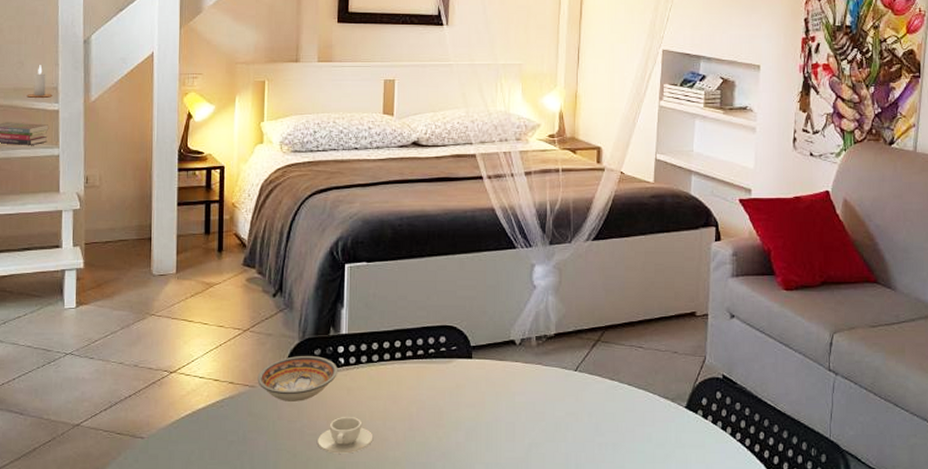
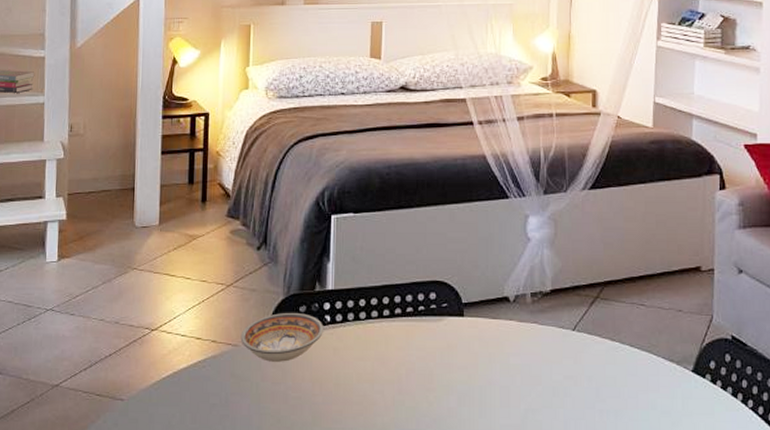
candle: present [26,65,53,98] -> none [13,11,39,44]
teacup: present [318,417,374,454] -> none [303,379,361,419]

